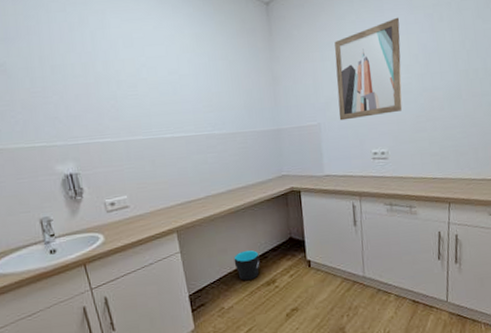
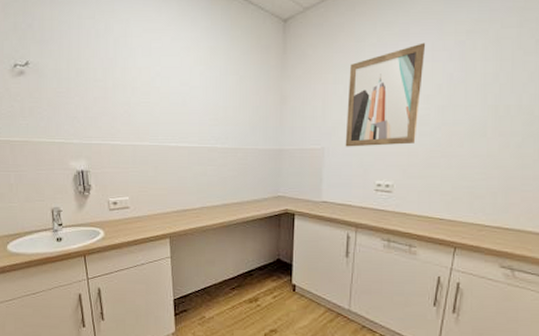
cup sleeve: present [233,250,260,281] -> none [220,265,245,295]

